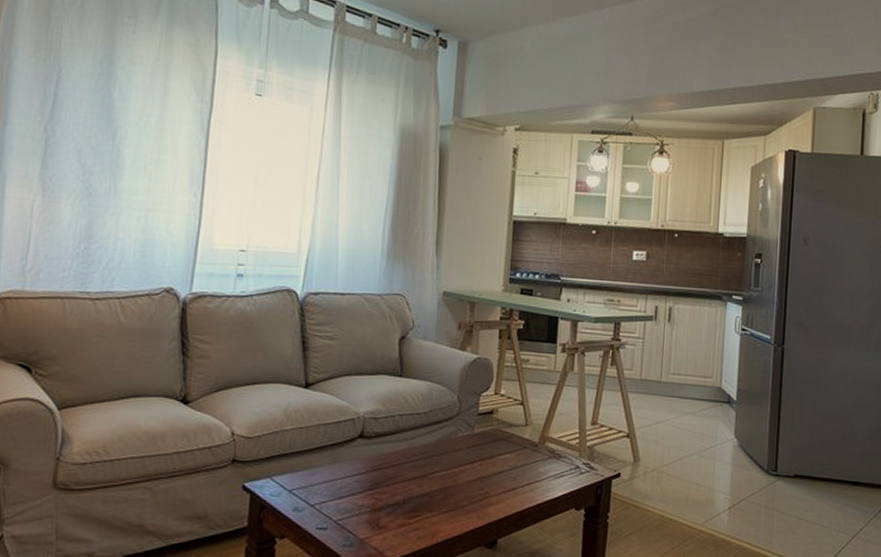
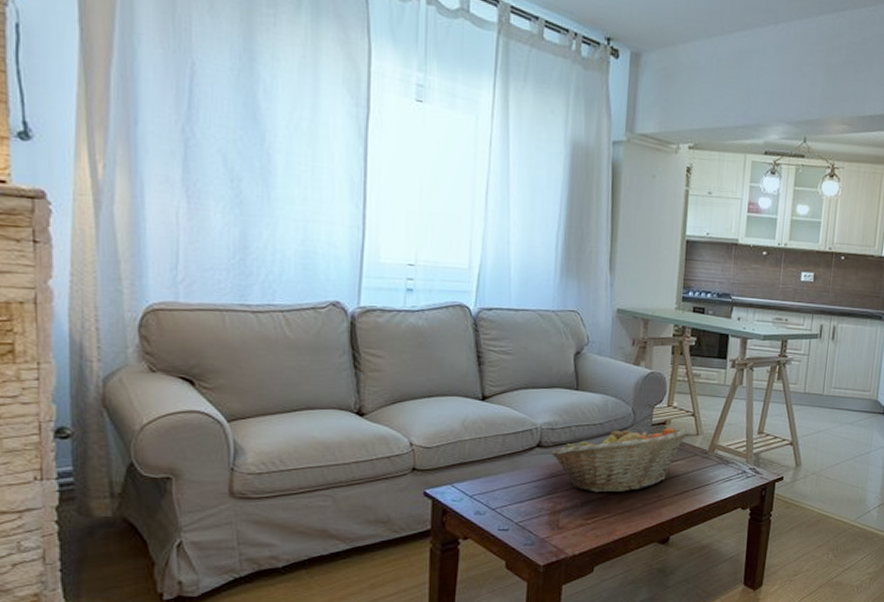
fruit basket: none [373,416,518,489] -> present [551,426,689,493]

